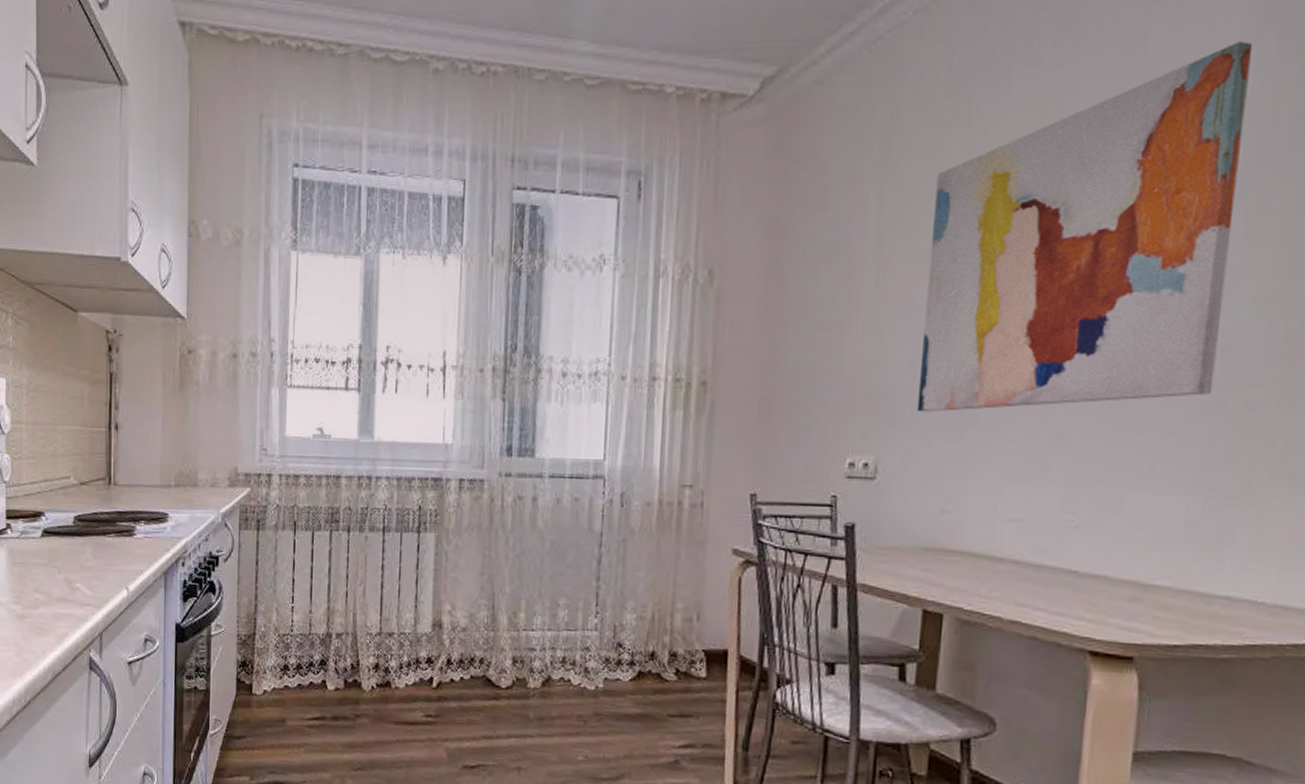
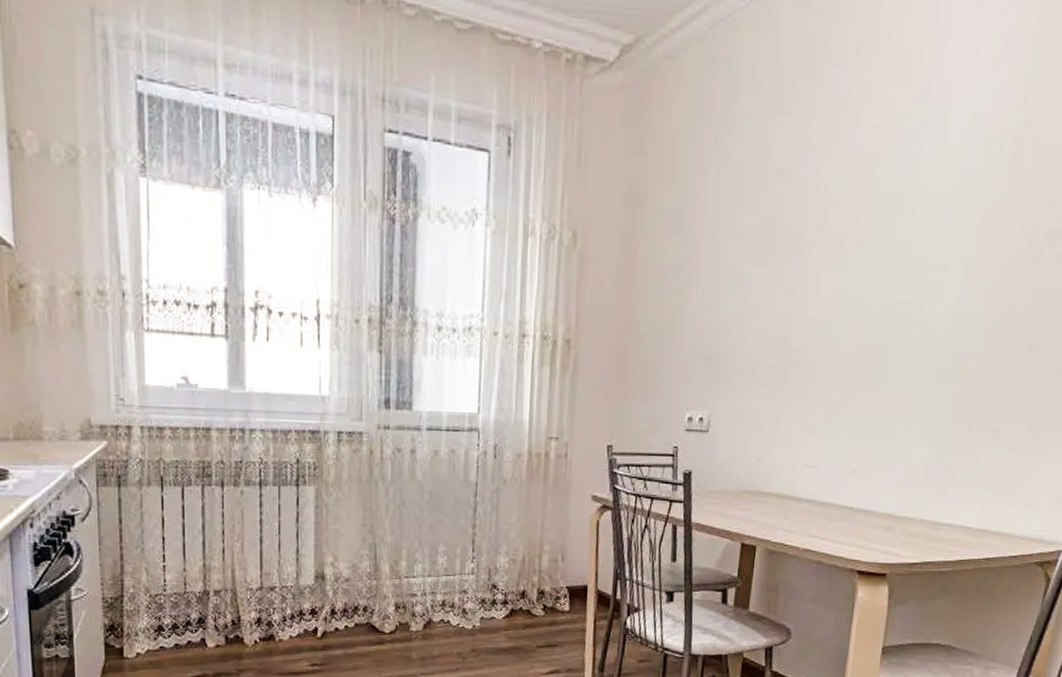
wall art: present [916,41,1253,413] -> none [742,67,994,374]

